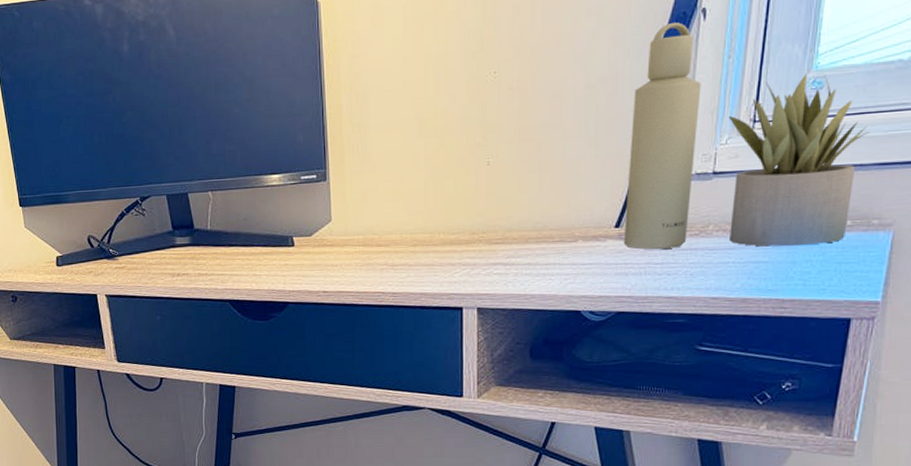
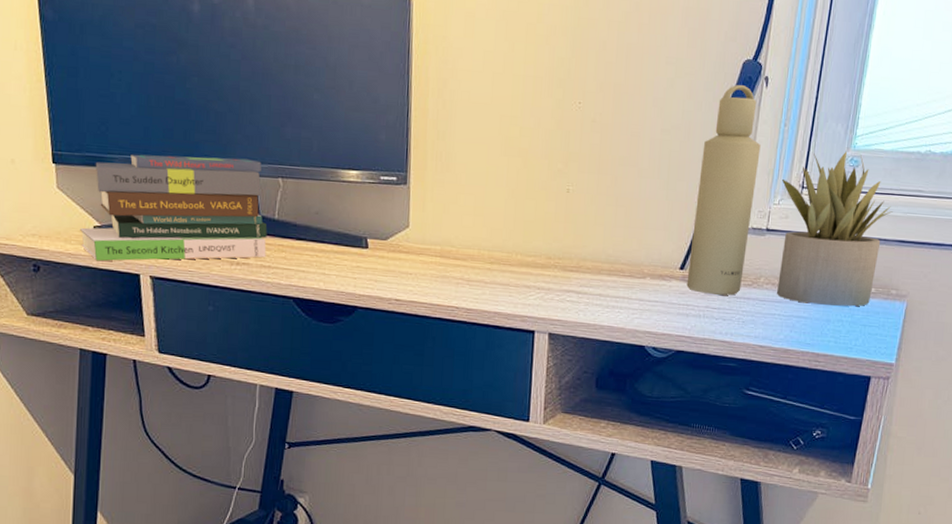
books: none [46,178,203,287] -> present [80,154,268,262]

